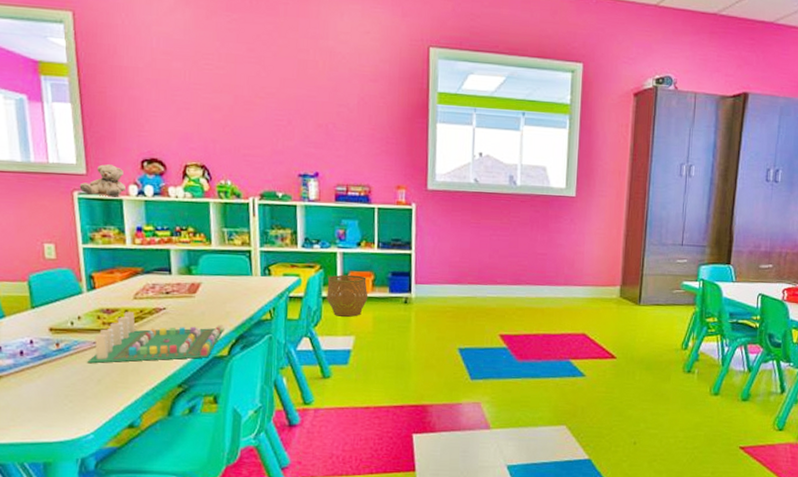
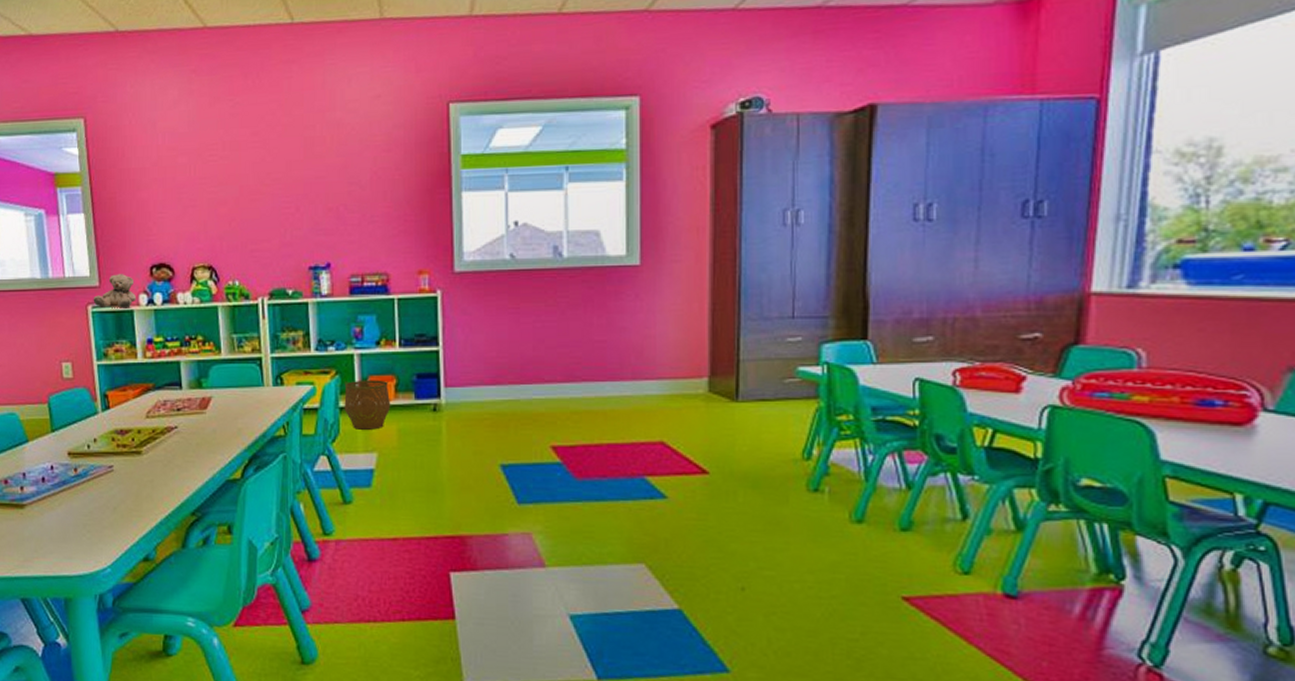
board game: present [87,312,224,364] -> none [103,432,237,490]

